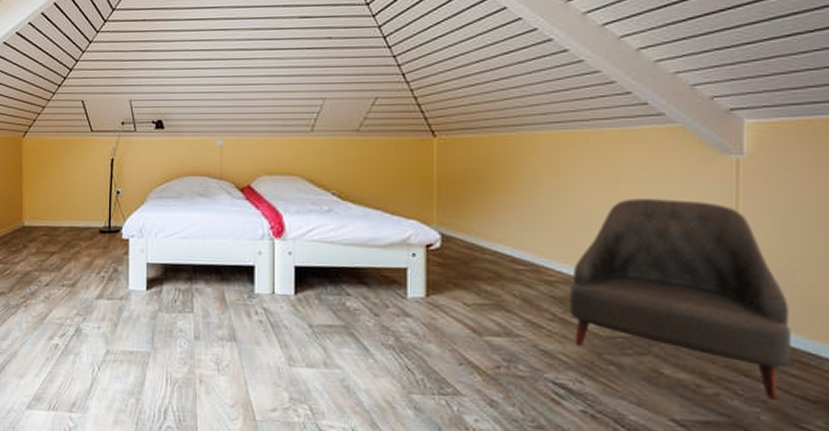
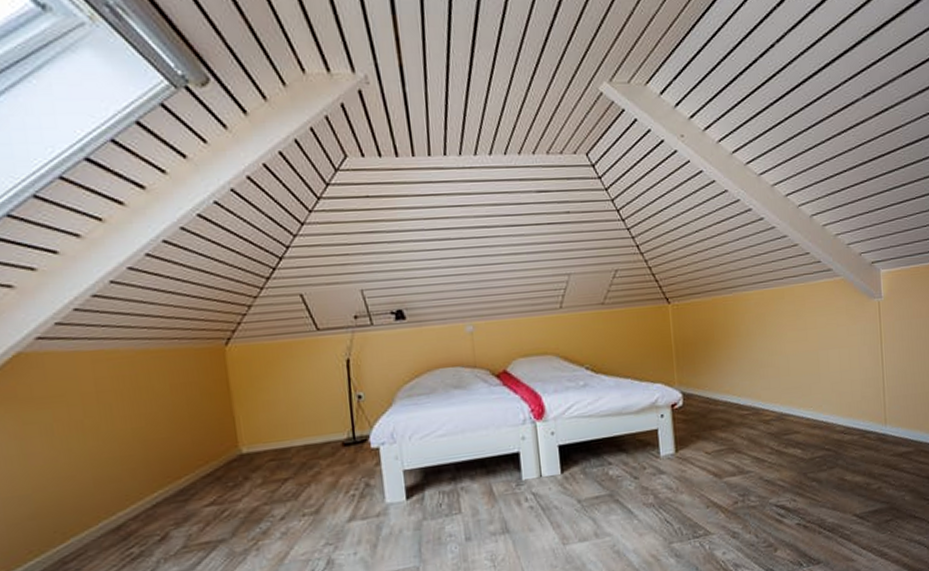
leather: present [570,198,791,399] -> none [781,338,919,483]

